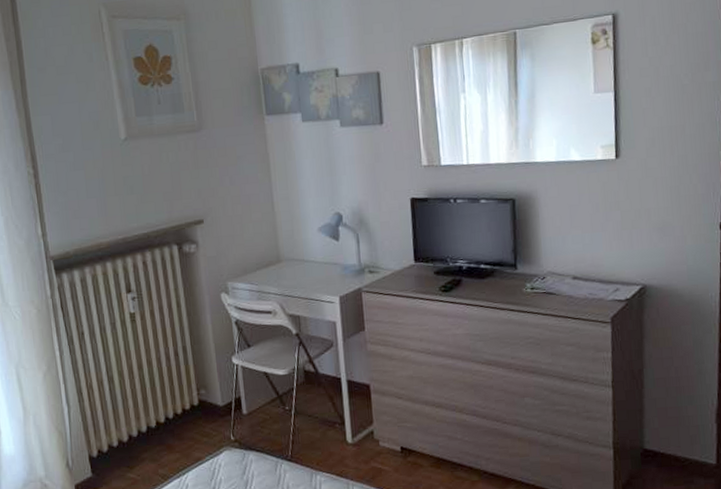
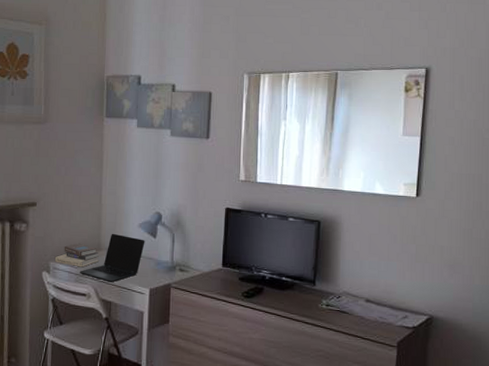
books: none [232,258,280,284] -> present [54,244,99,268]
laptop: none [260,242,328,295] -> present [79,233,145,283]

